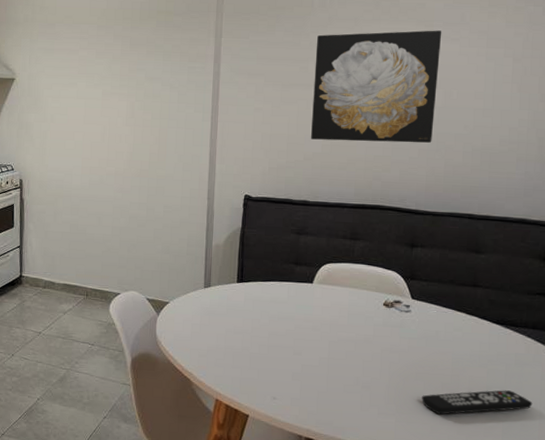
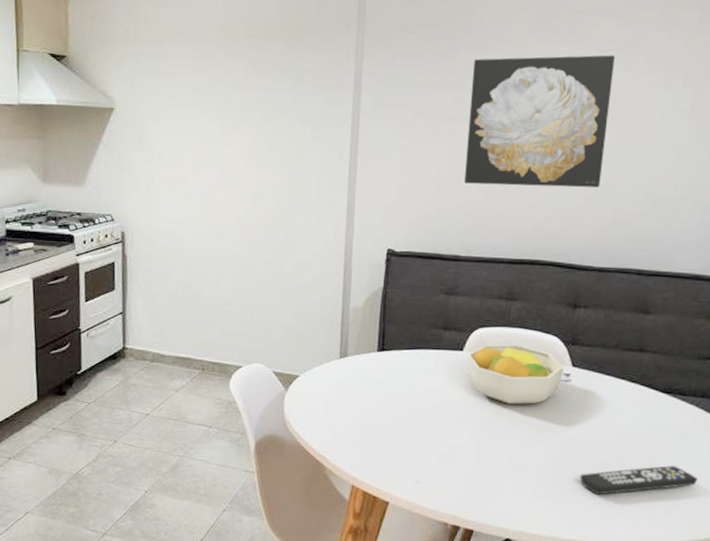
fruit bowl: none [316,278,404,332] -> present [467,344,564,405]

